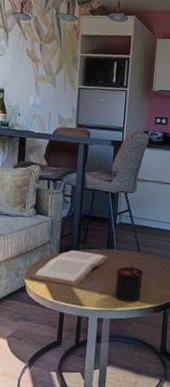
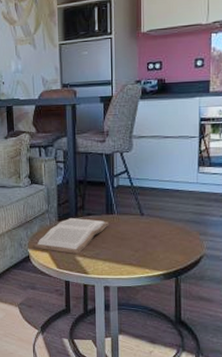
candle: present [115,262,144,302] -> none [118,227,150,269]

